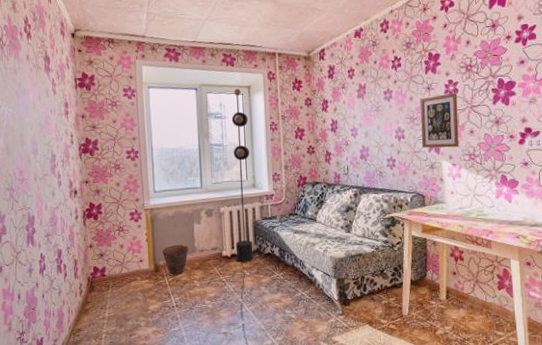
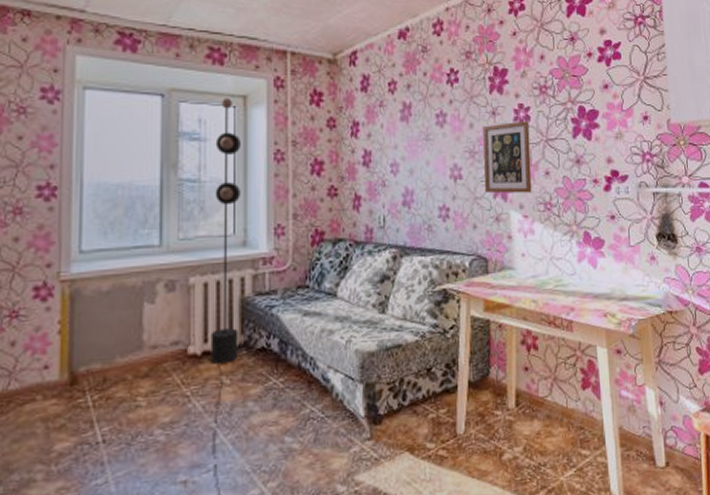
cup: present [162,244,189,275] -> none [85,337,133,389]

